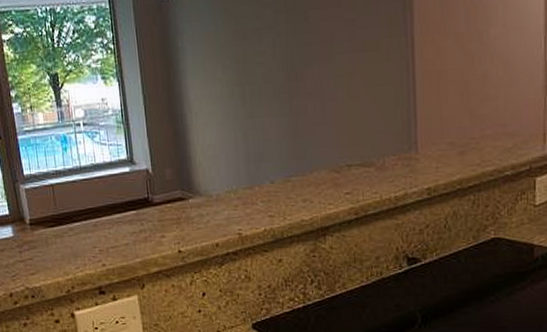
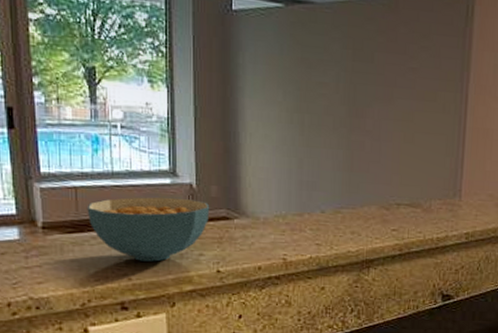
cereal bowl: none [63,184,167,248] -> present [87,197,210,262]

